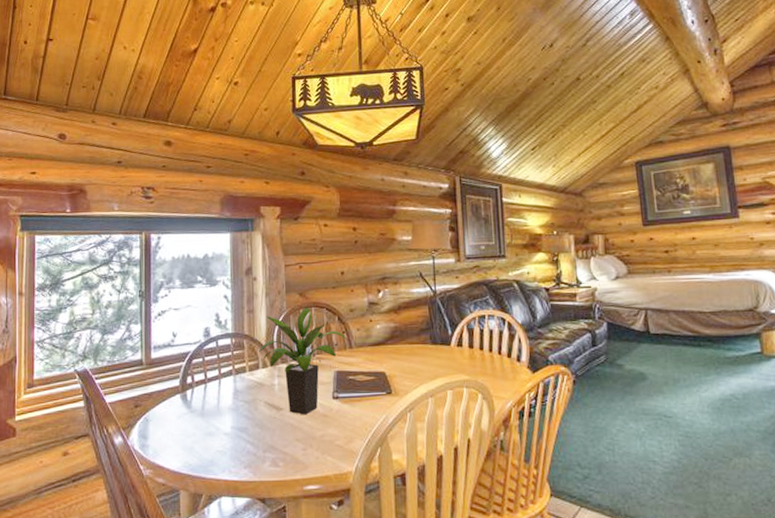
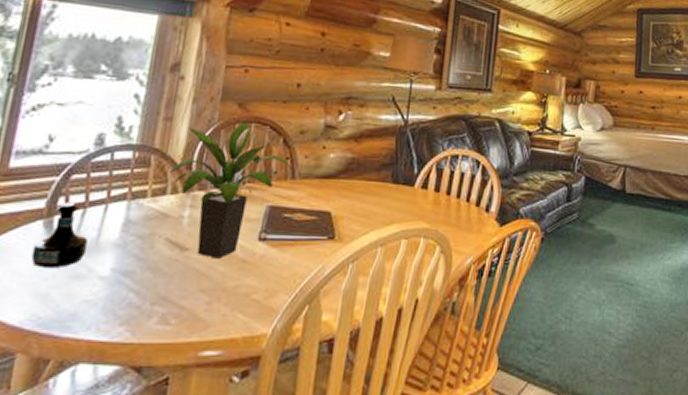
tequila bottle: none [177,380,213,428] -> present [31,202,89,267]

